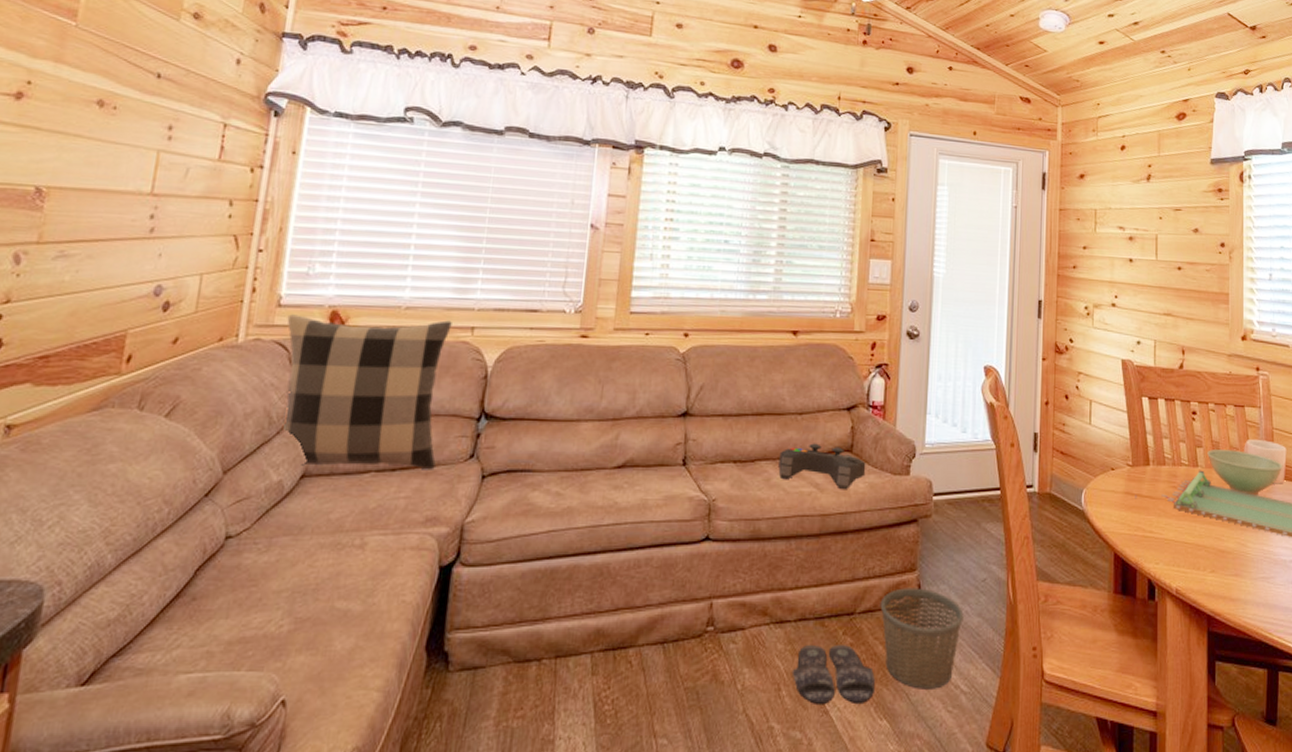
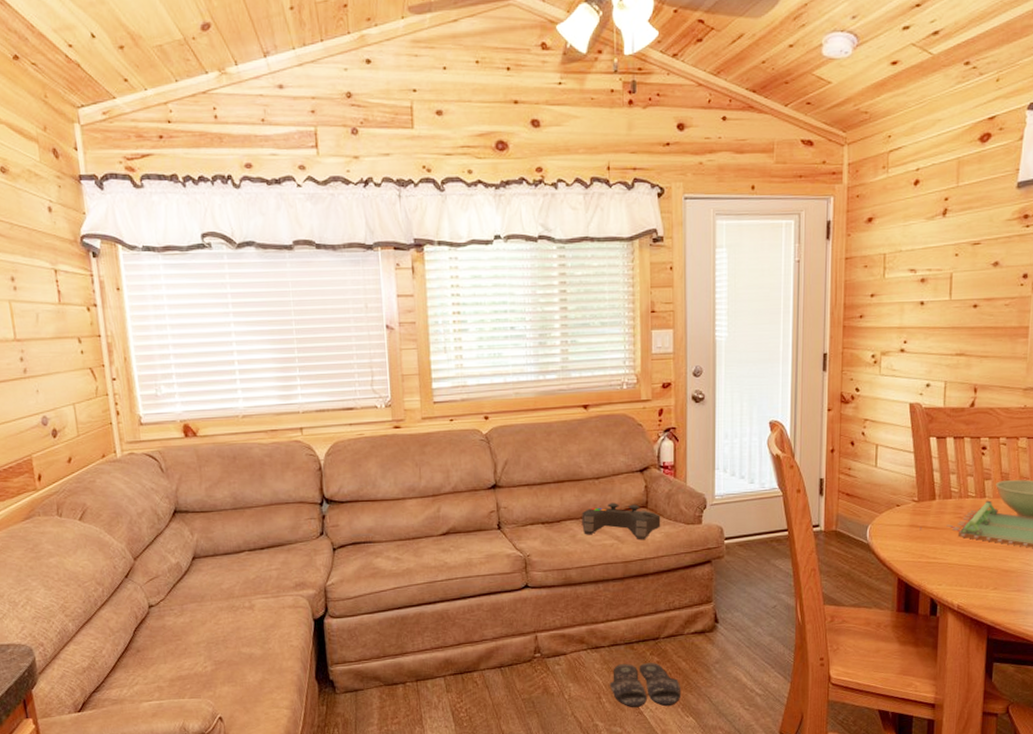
pillow: present [280,314,452,469] -> none [150,424,294,550]
basket: present [880,588,964,689] -> none [681,616,756,694]

